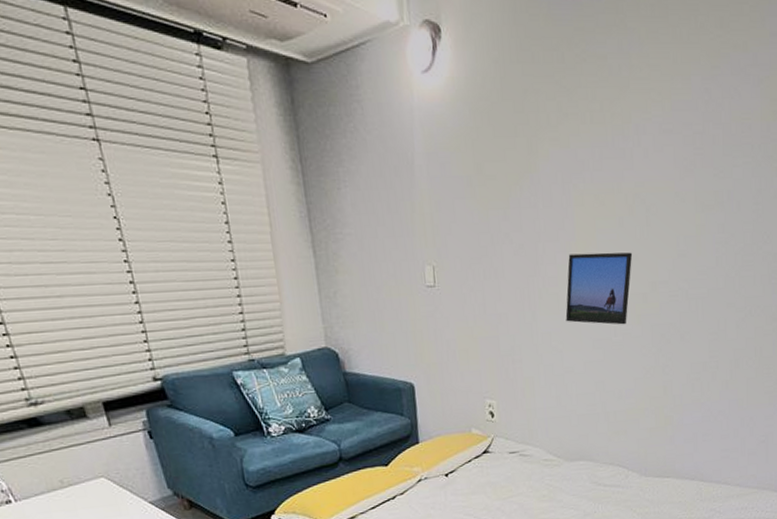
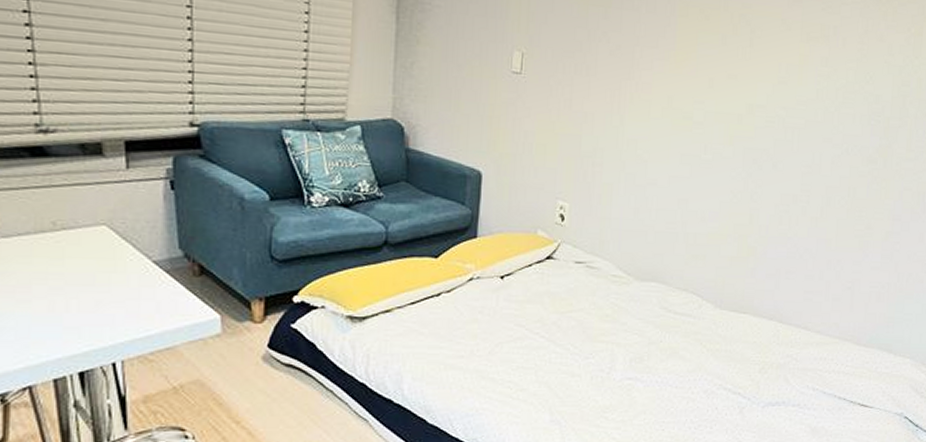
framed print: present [565,252,633,325] -> none [655,63,732,144]

